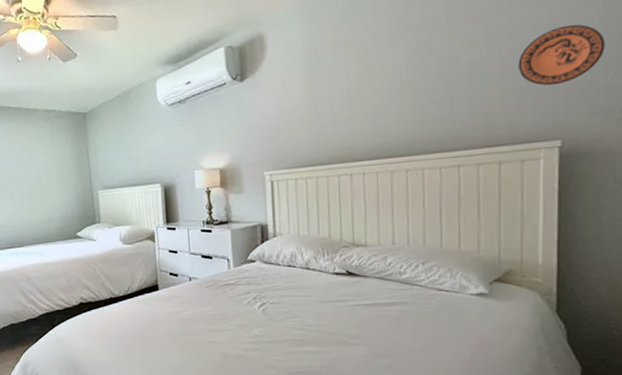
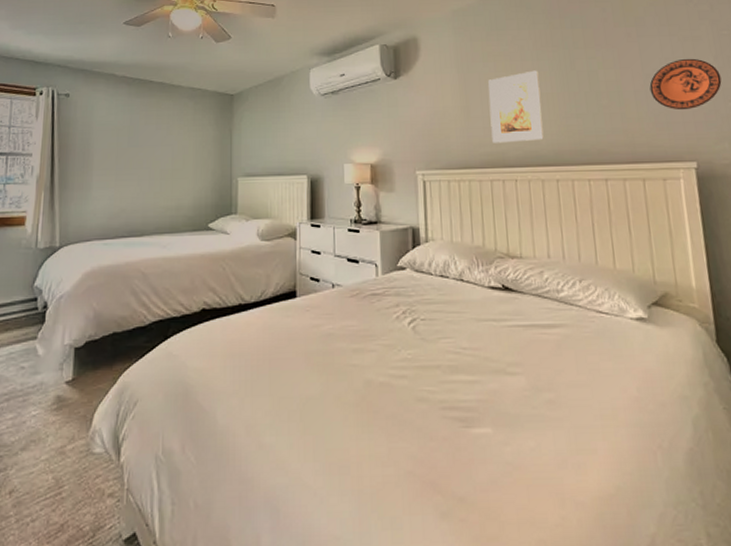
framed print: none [338,57,395,139] -> present [488,70,544,143]

